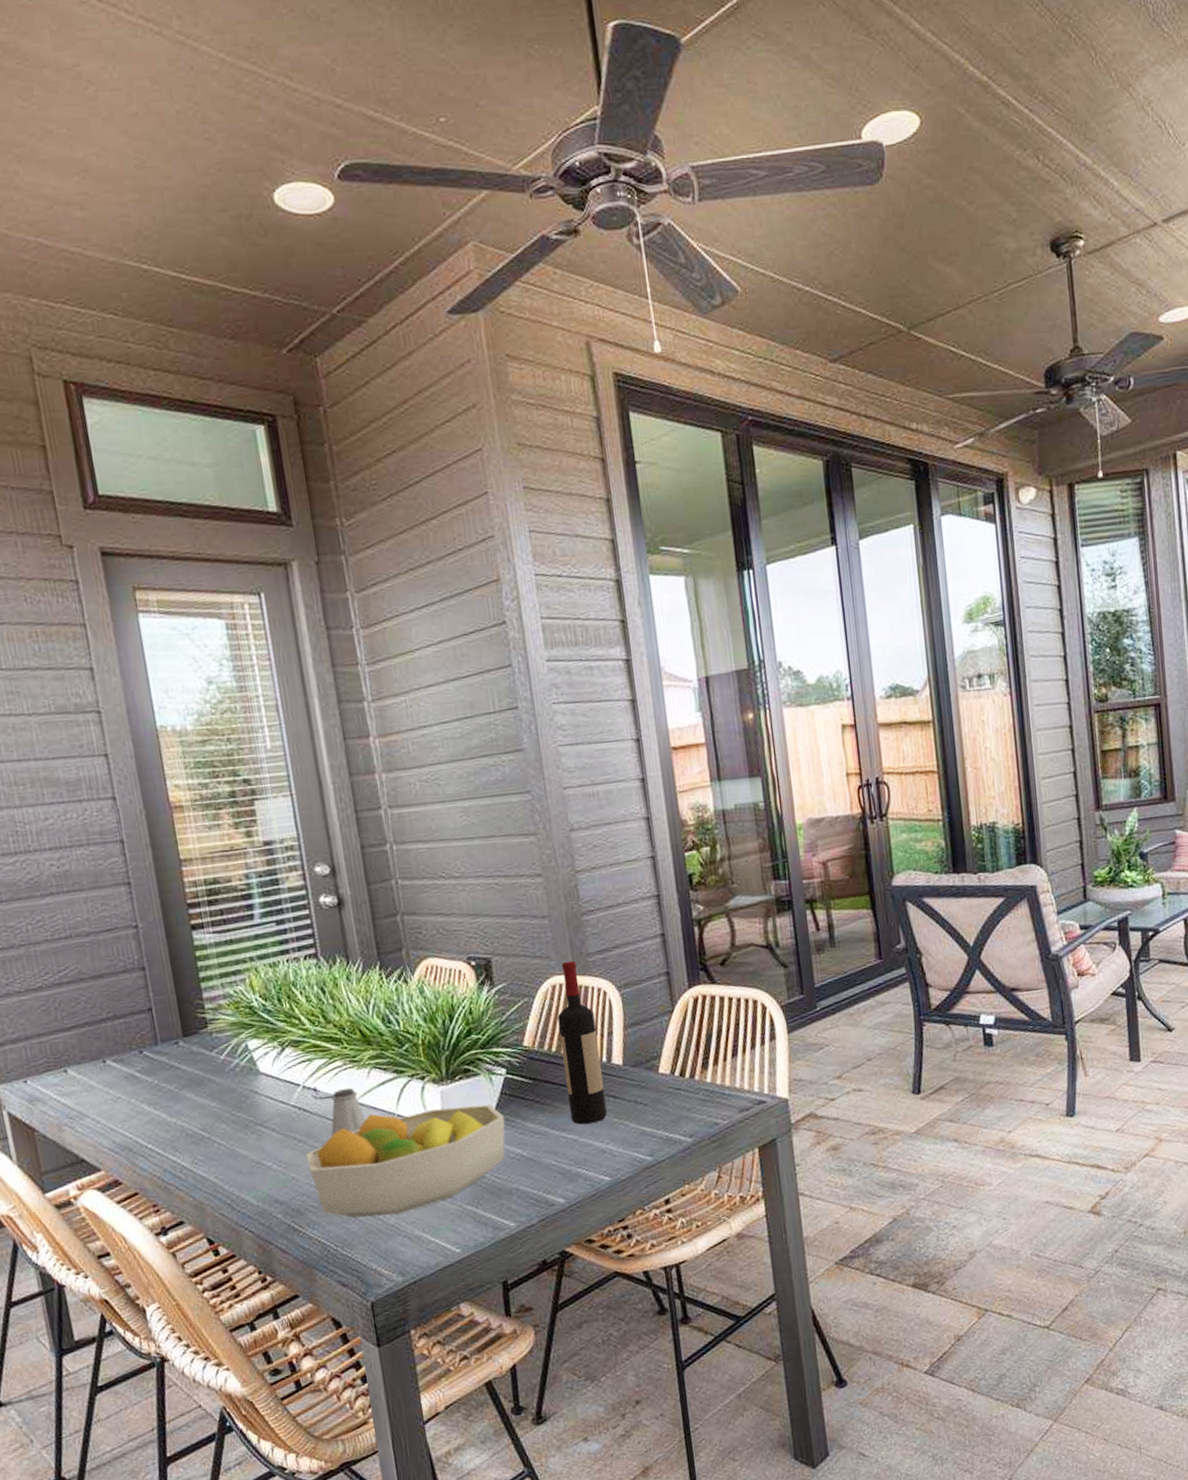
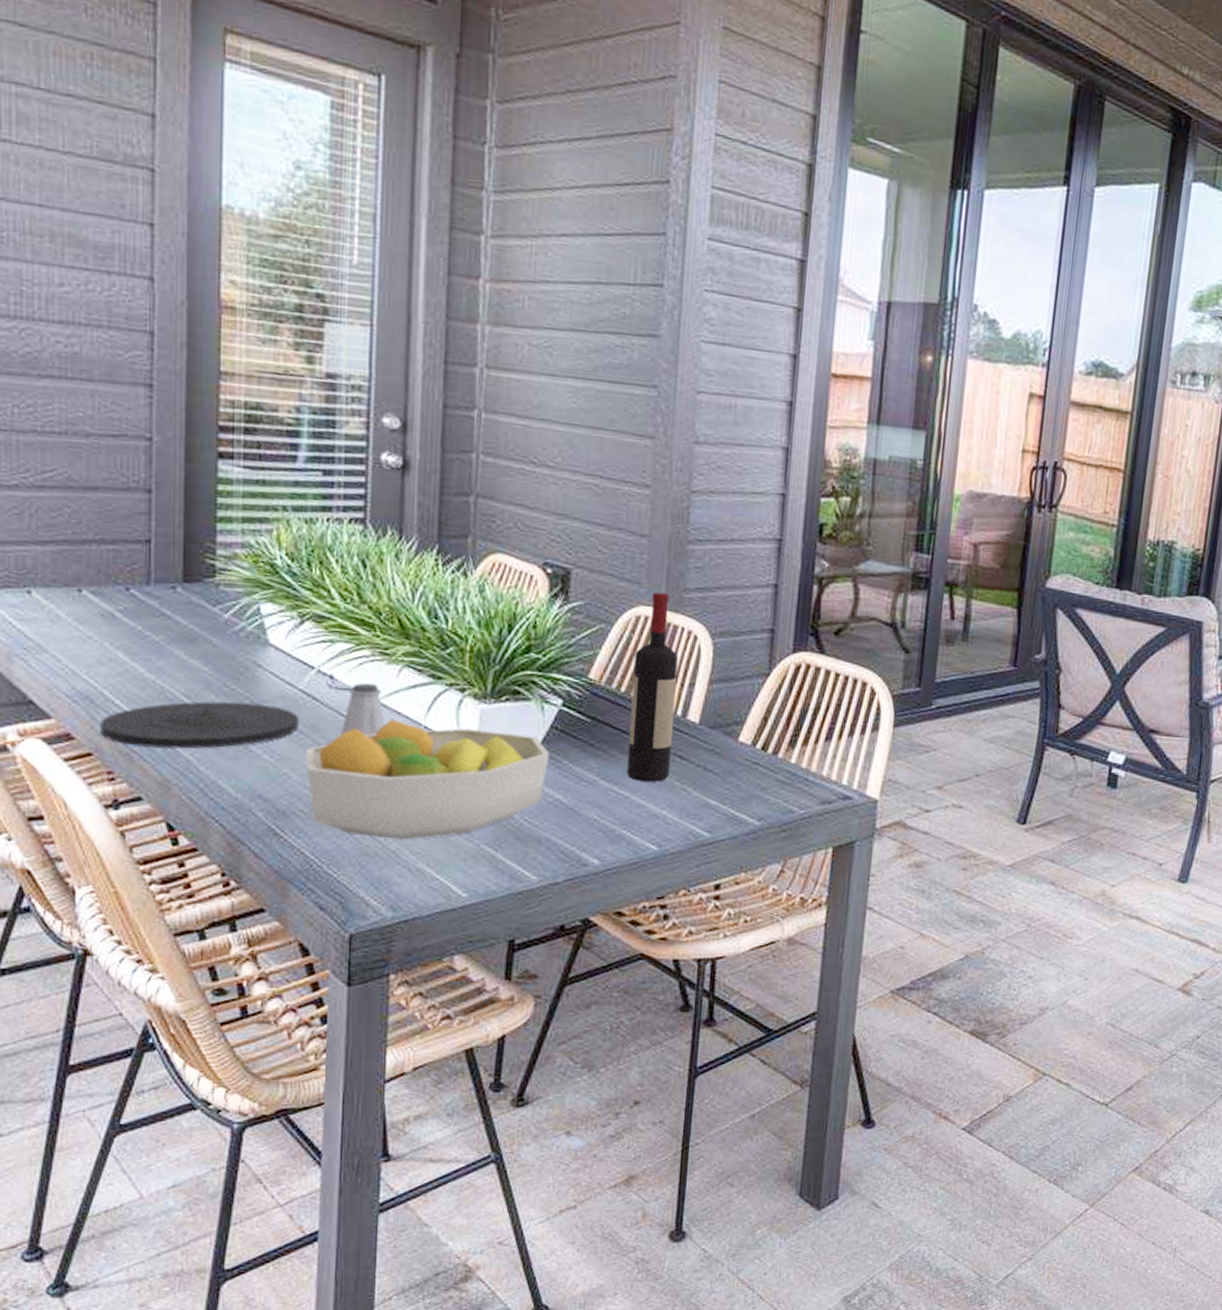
plate: none [140,1123,297,1180] -> present [101,701,299,749]

